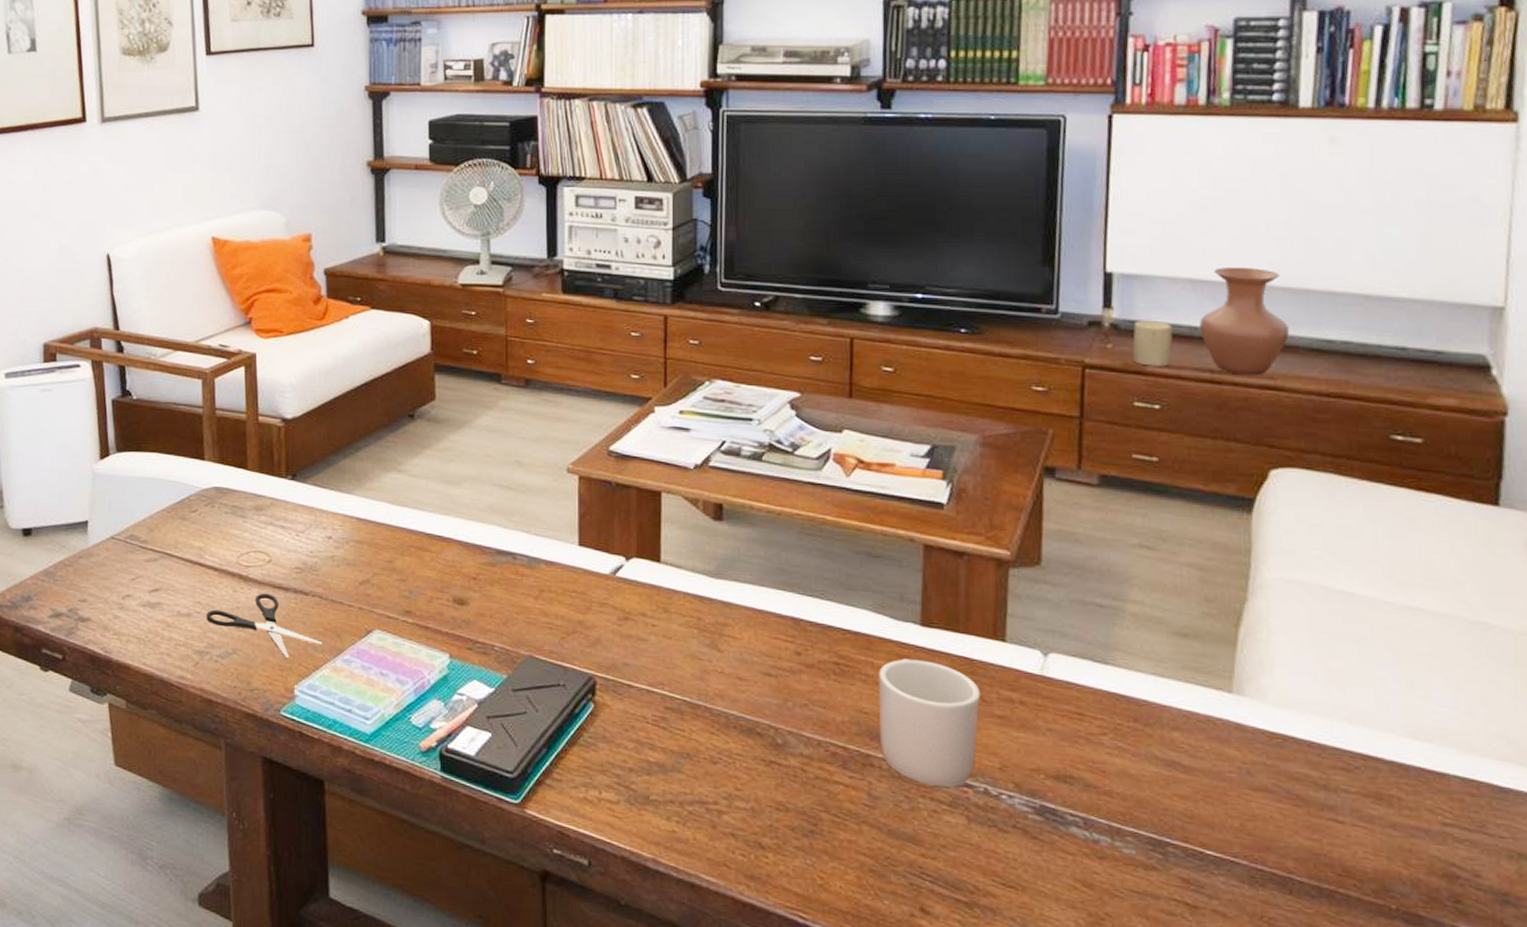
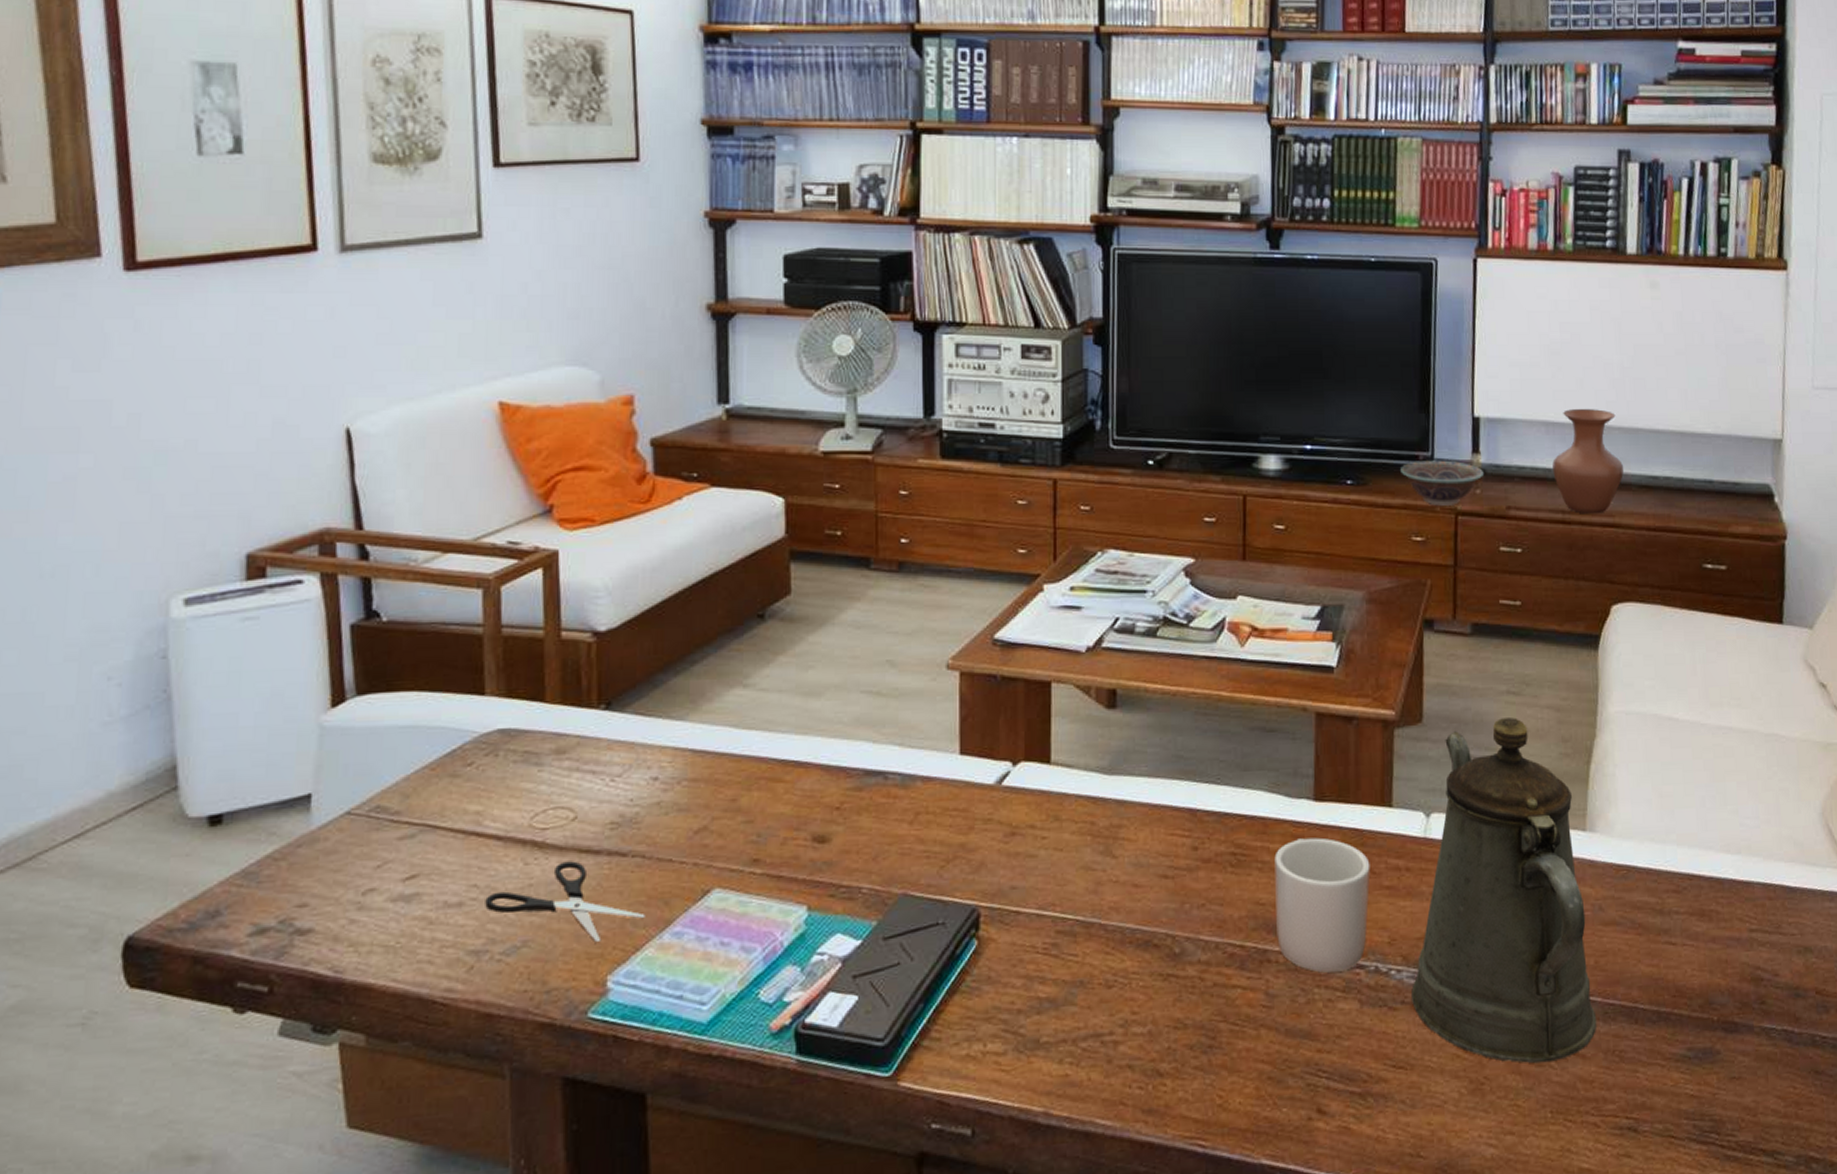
decorative bowl: none [1019,313,1117,358] -> present [1399,460,1485,506]
coffee pot: none [1024,570,1242,914] -> present [1411,717,1597,1064]
candle: present [1133,321,1173,367] -> none [1498,465,1531,510]

